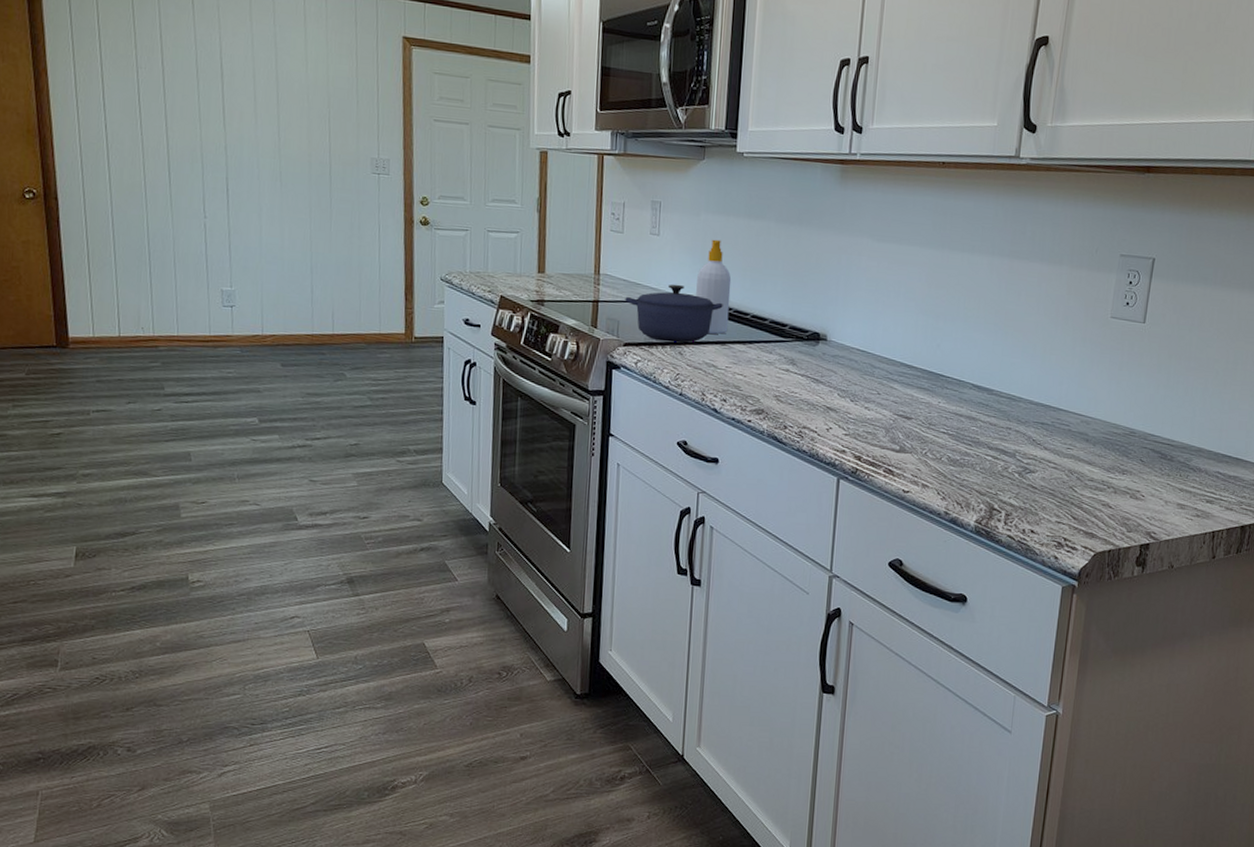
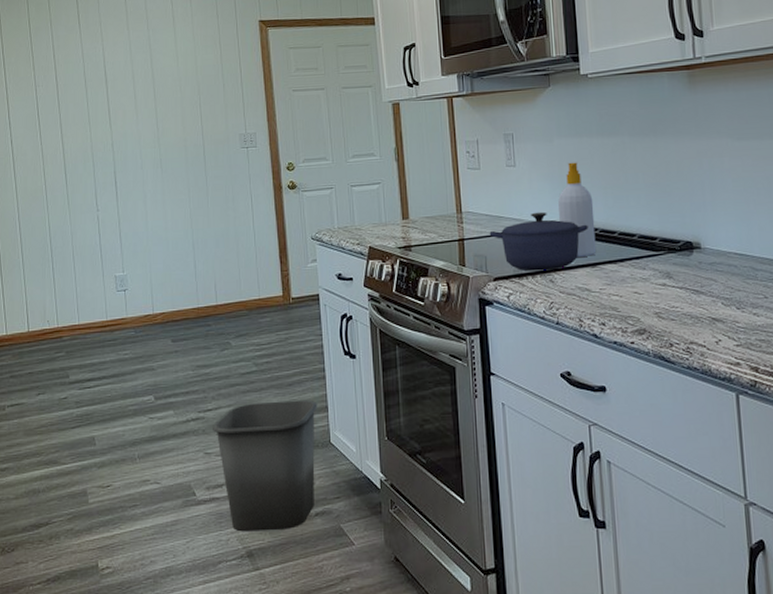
waste bin: none [320,436,432,561] -> present [213,400,318,532]

